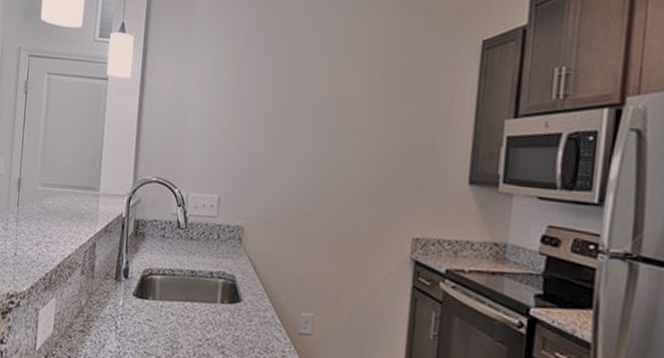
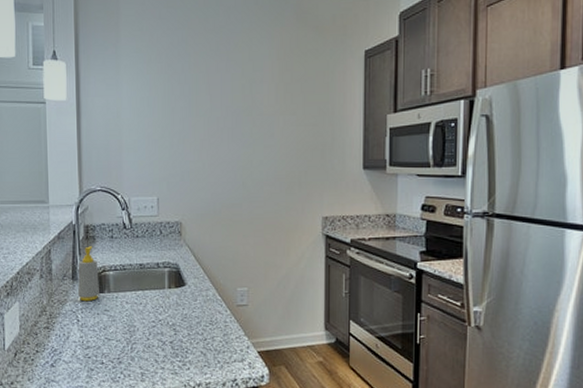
soap bottle: none [119,244,145,307] -> present [77,246,99,301]

